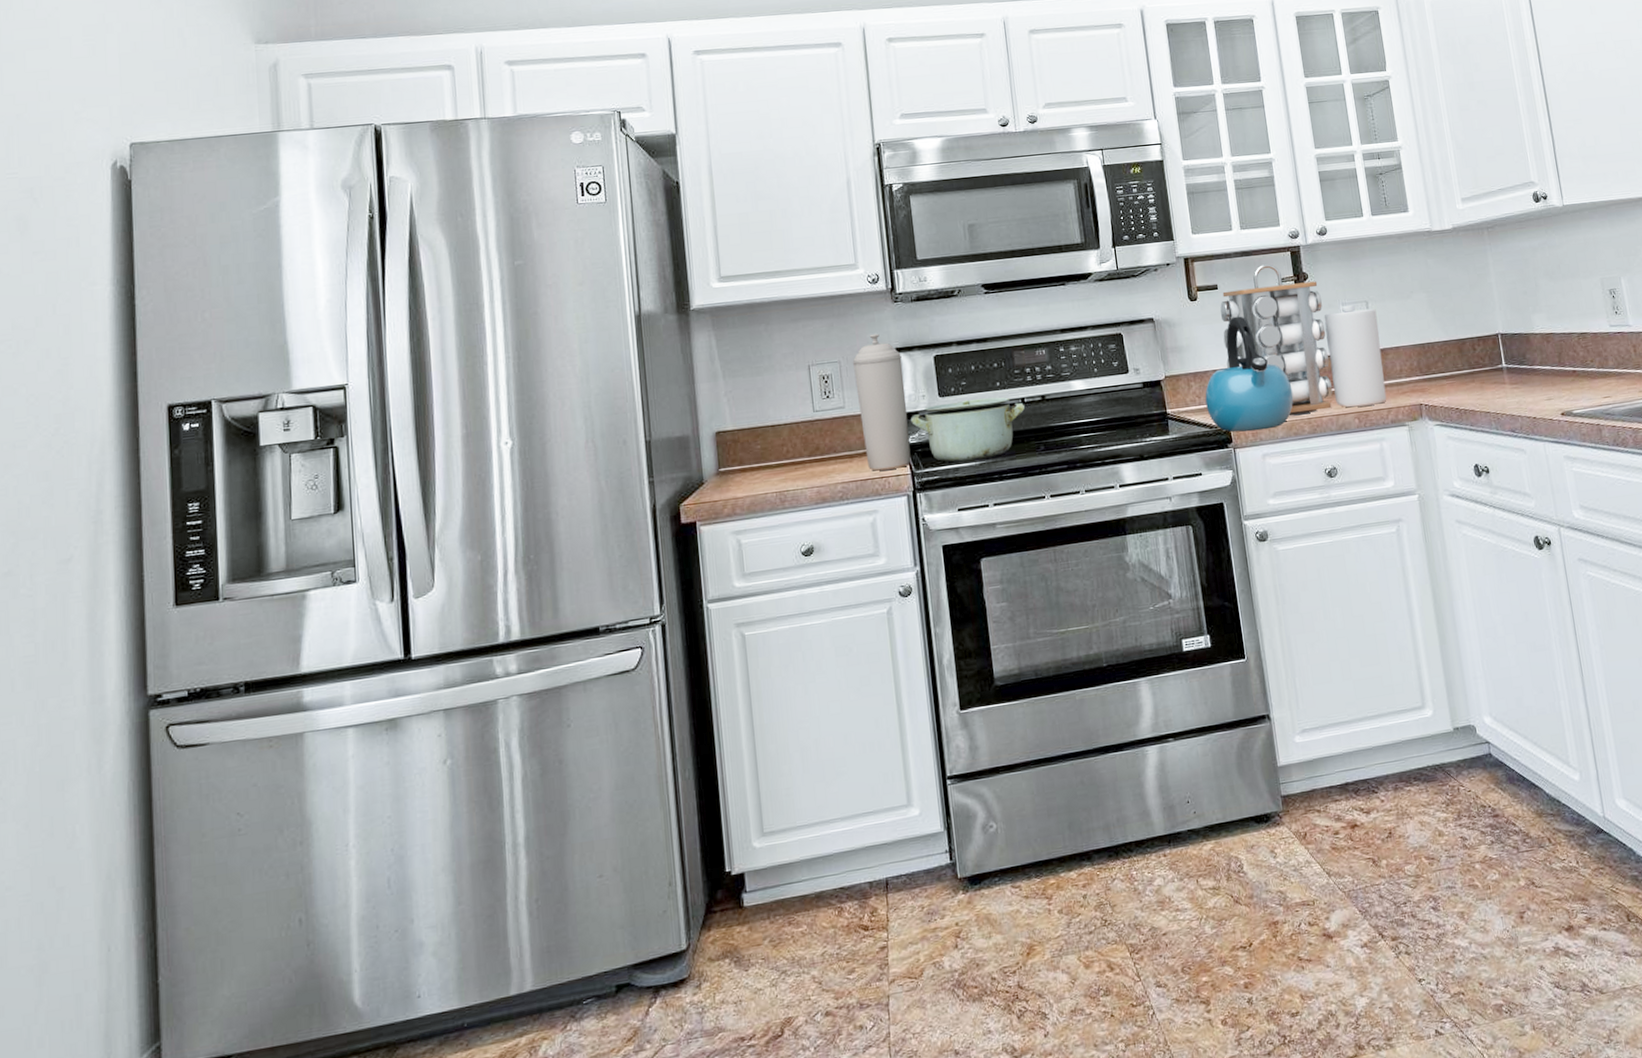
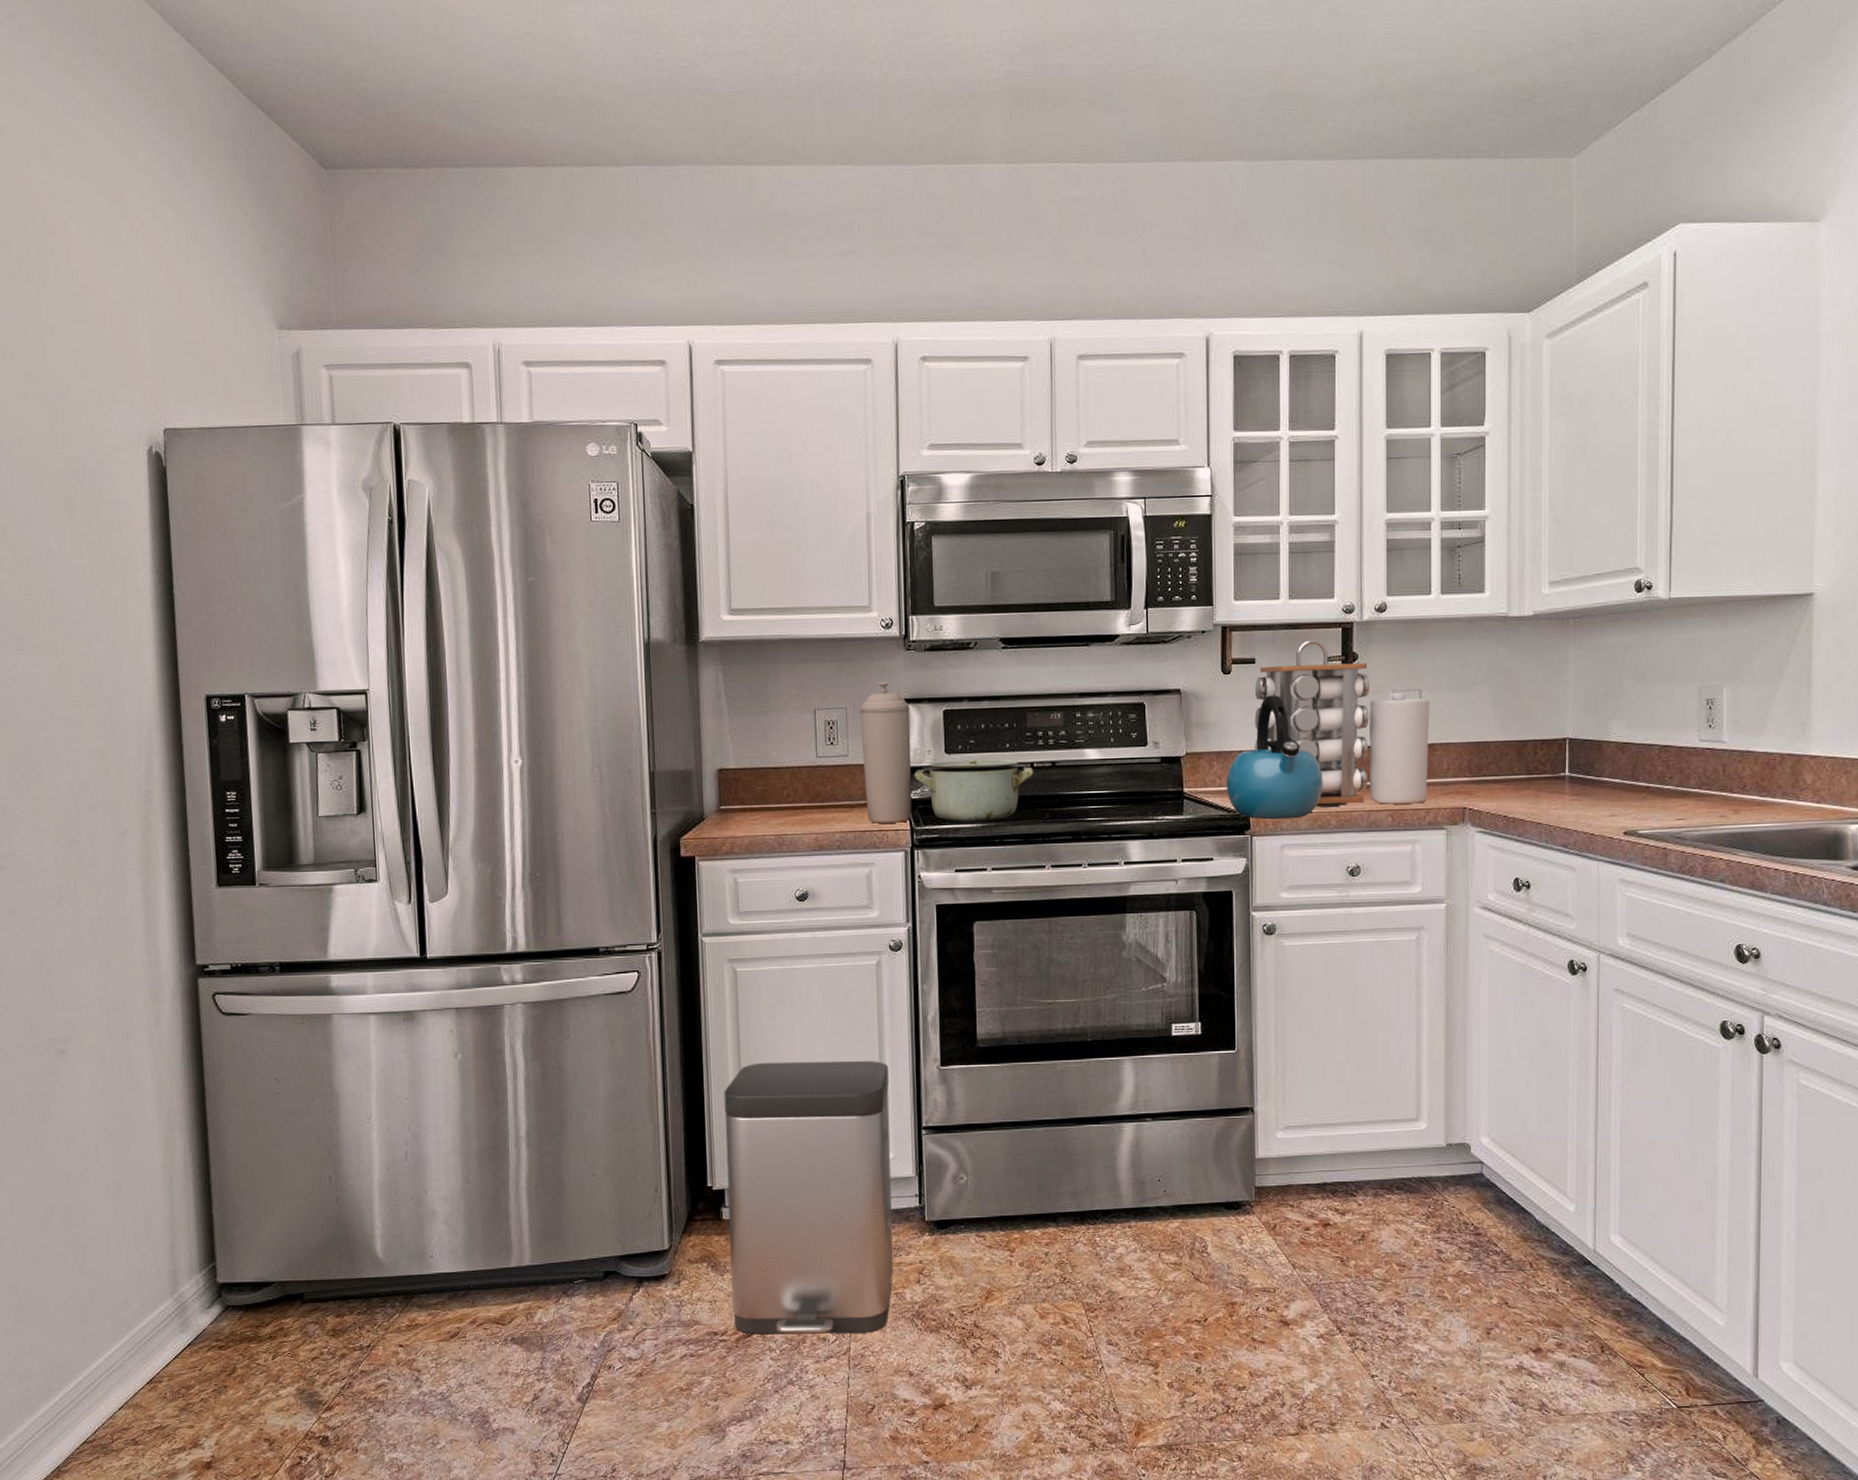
pedal bin: none [738,712,930,1034] -> present [724,1060,893,1335]

